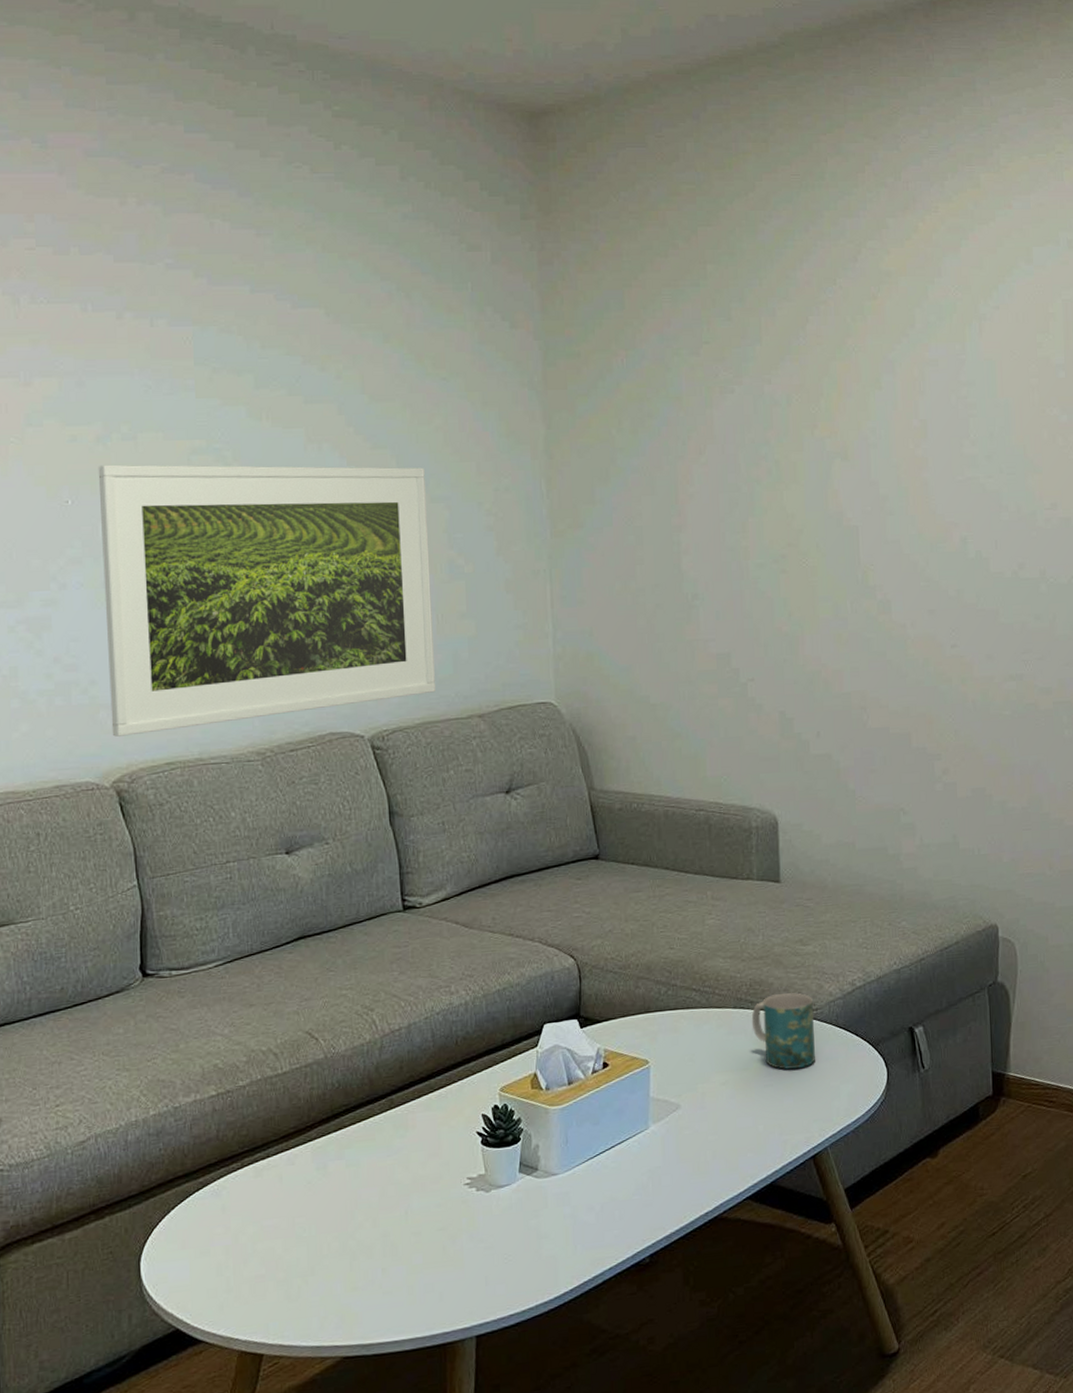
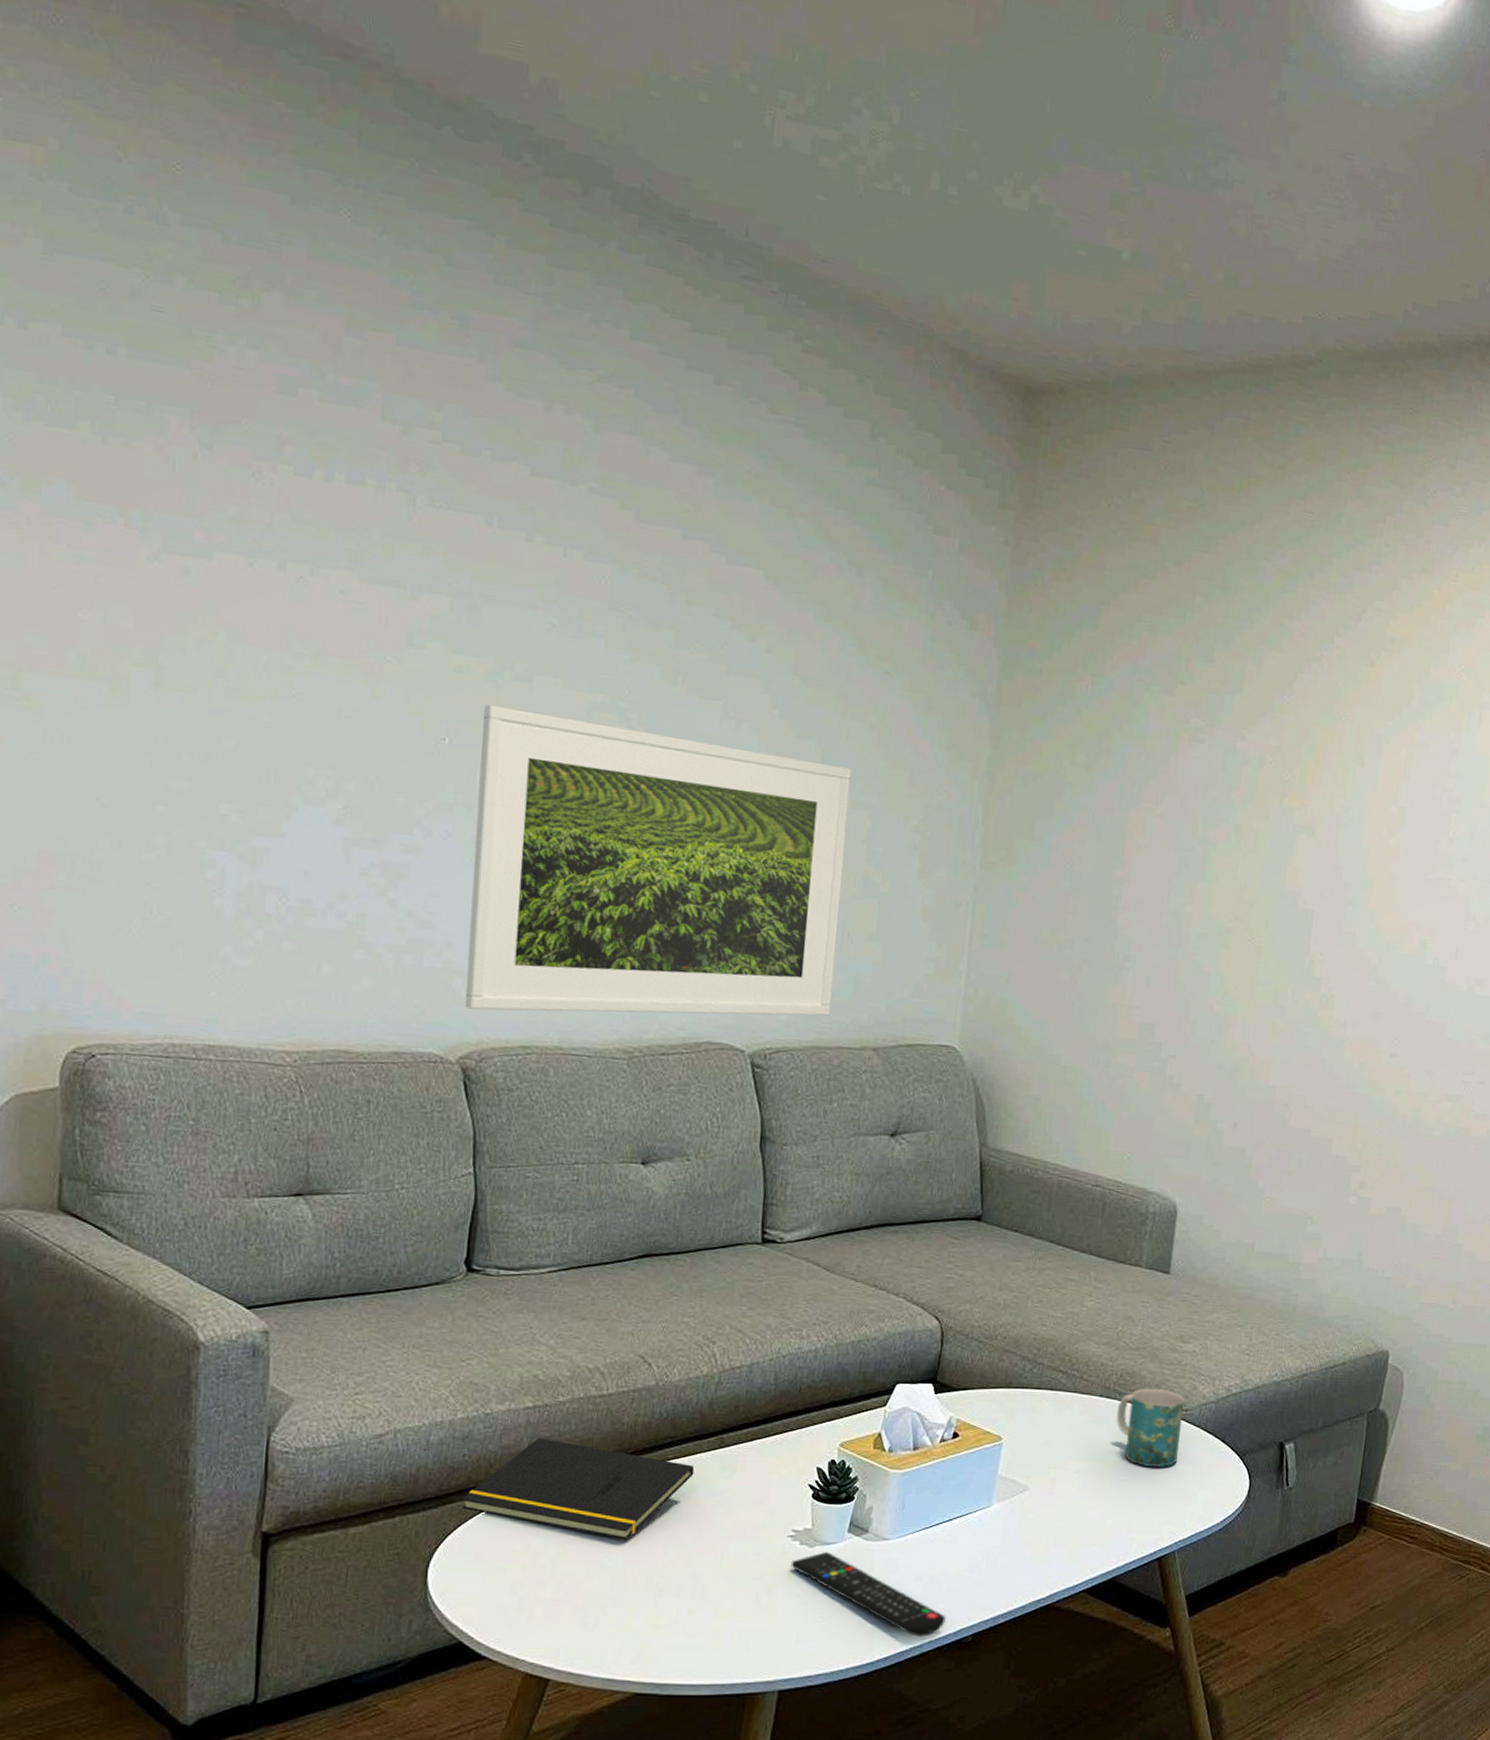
notepad: none [163,1123,370,1210] -> present [462,1438,695,1540]
remote control: none [471,1193,622,1265] -> present [791,1551,946,1637]

